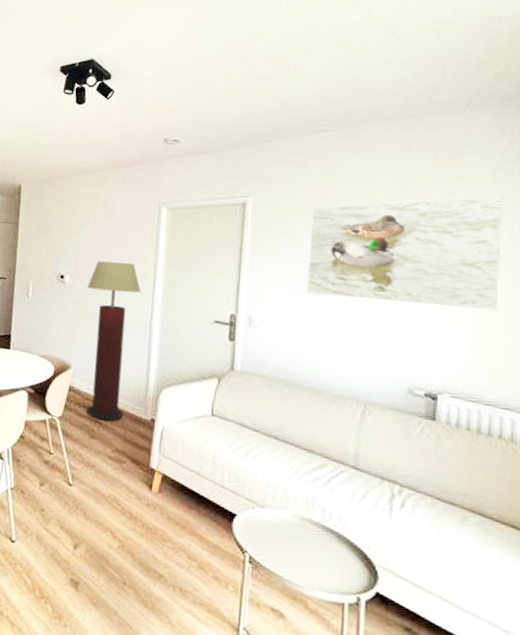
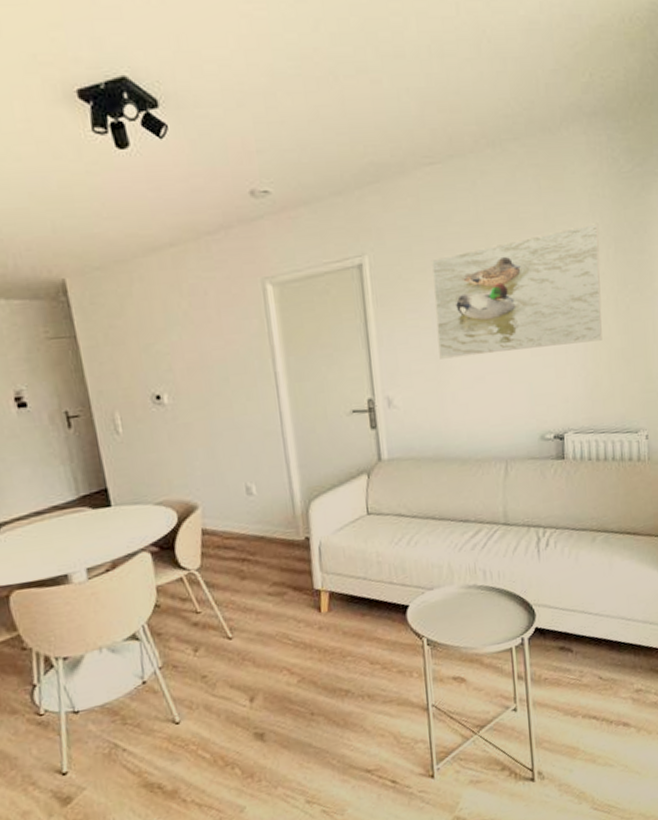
floor lamp: present [86,261,141,422] -> none [194,361,274,558]

